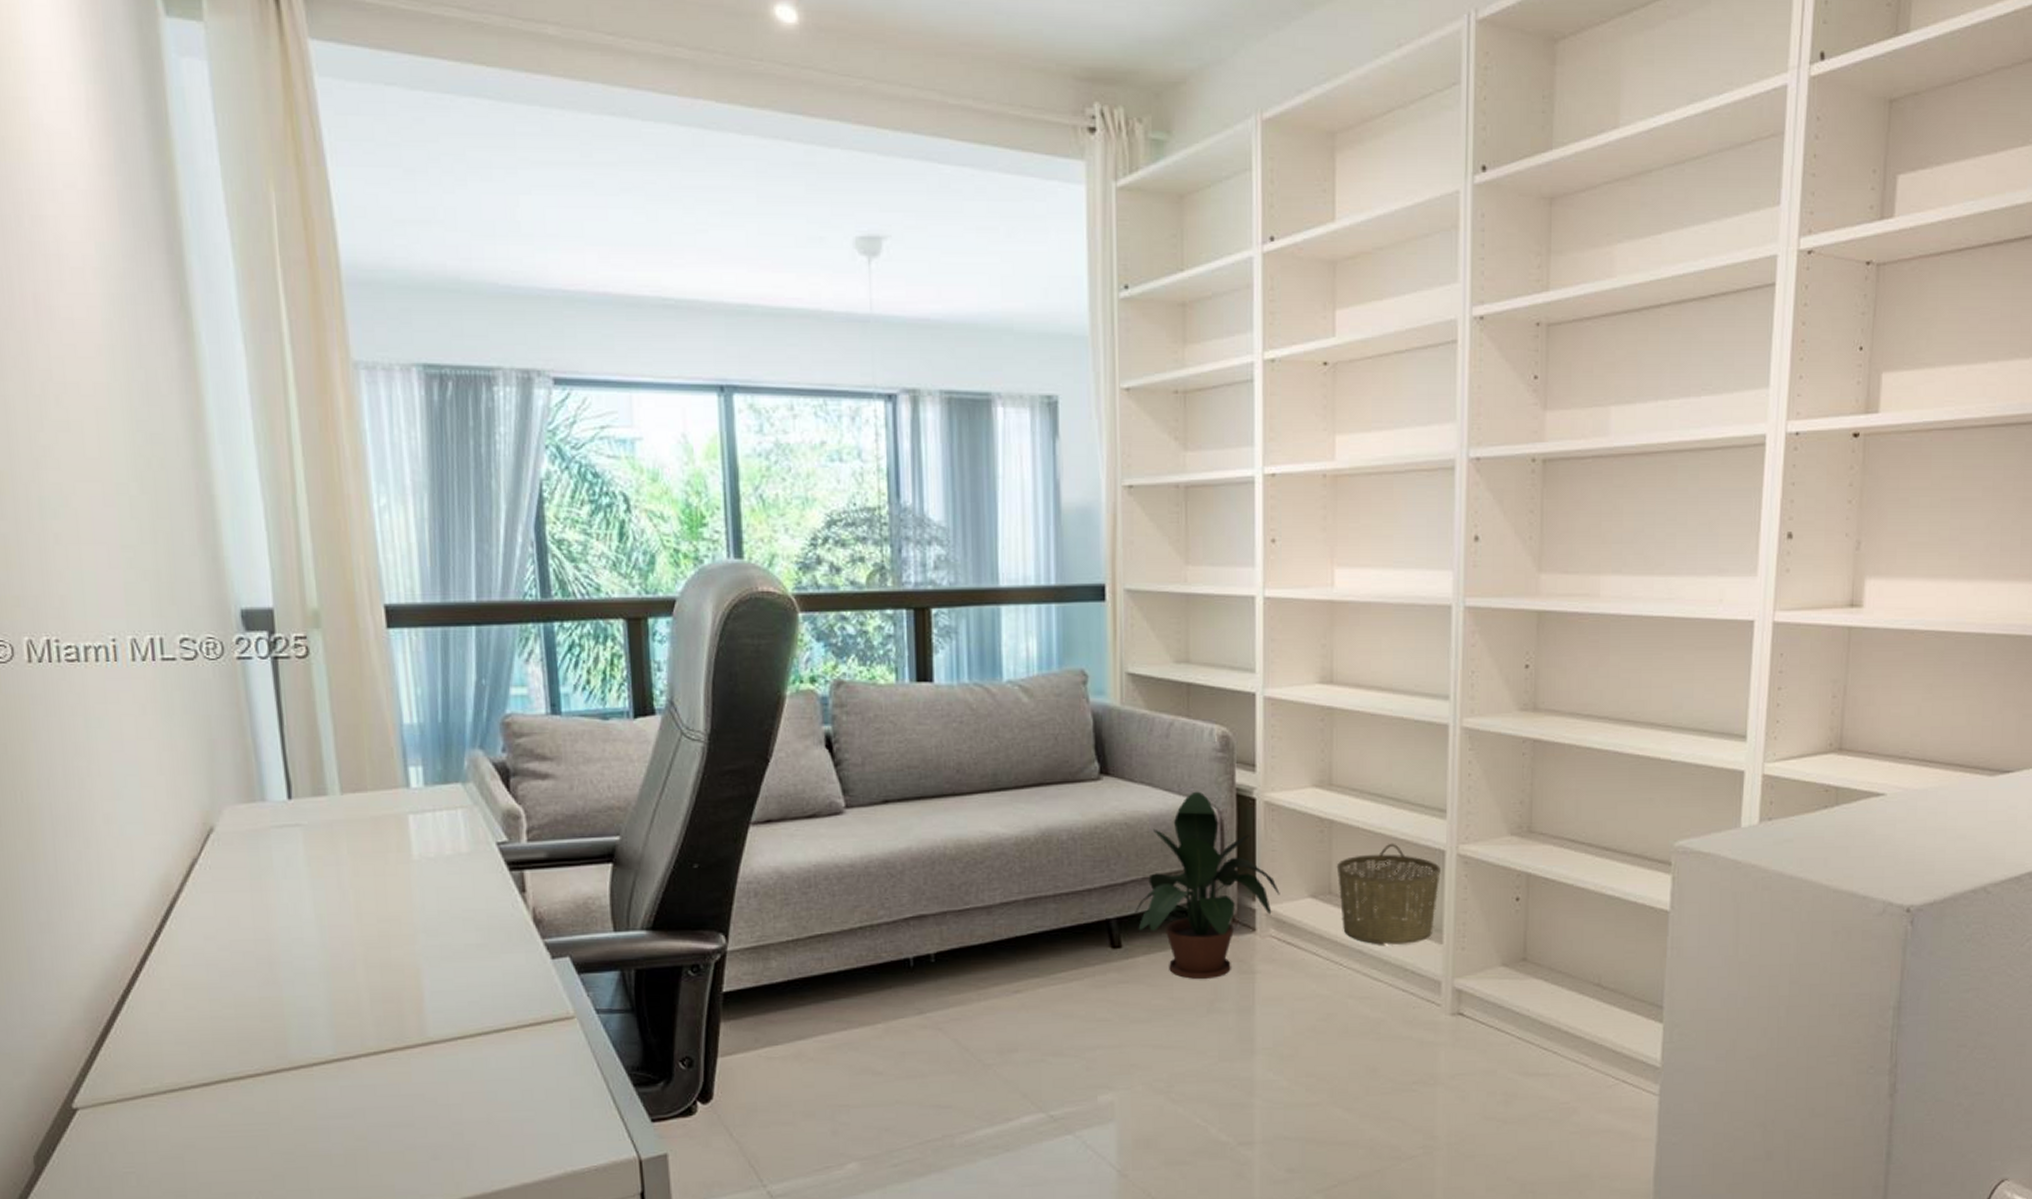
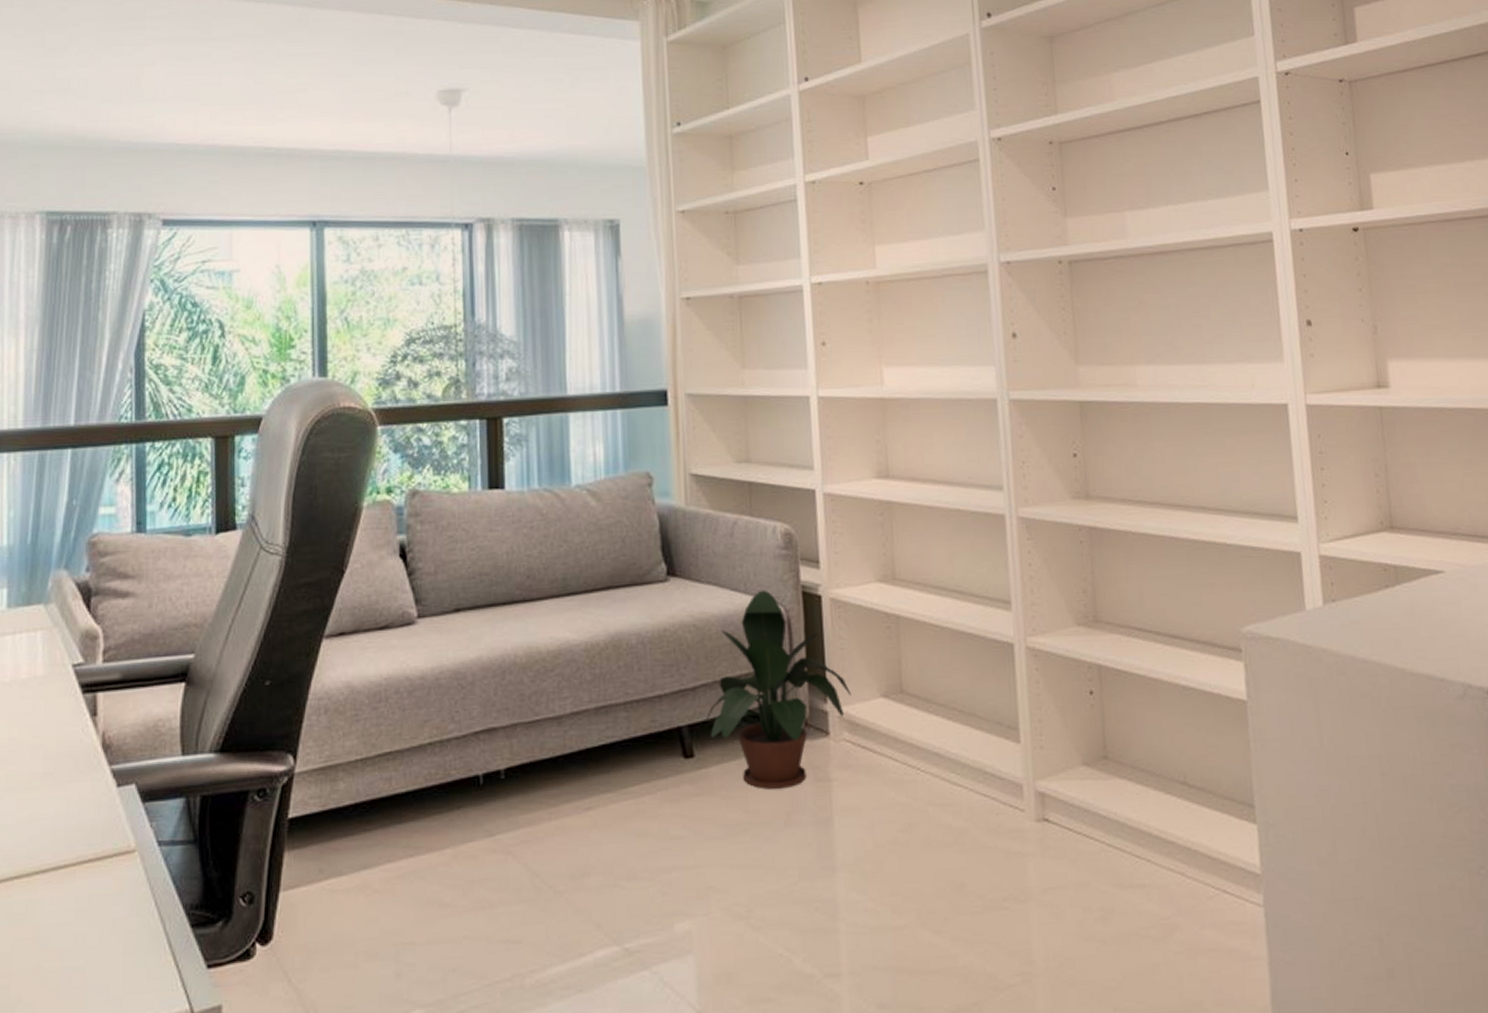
basket: present [1336,843,1441,946] -> none [906,637,1011,747]

